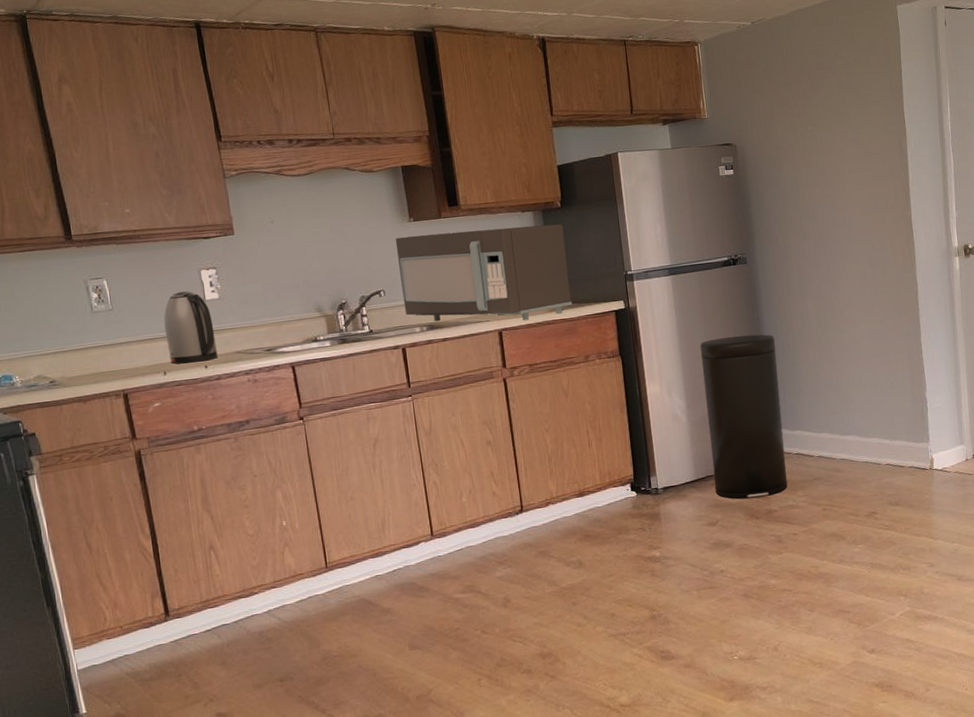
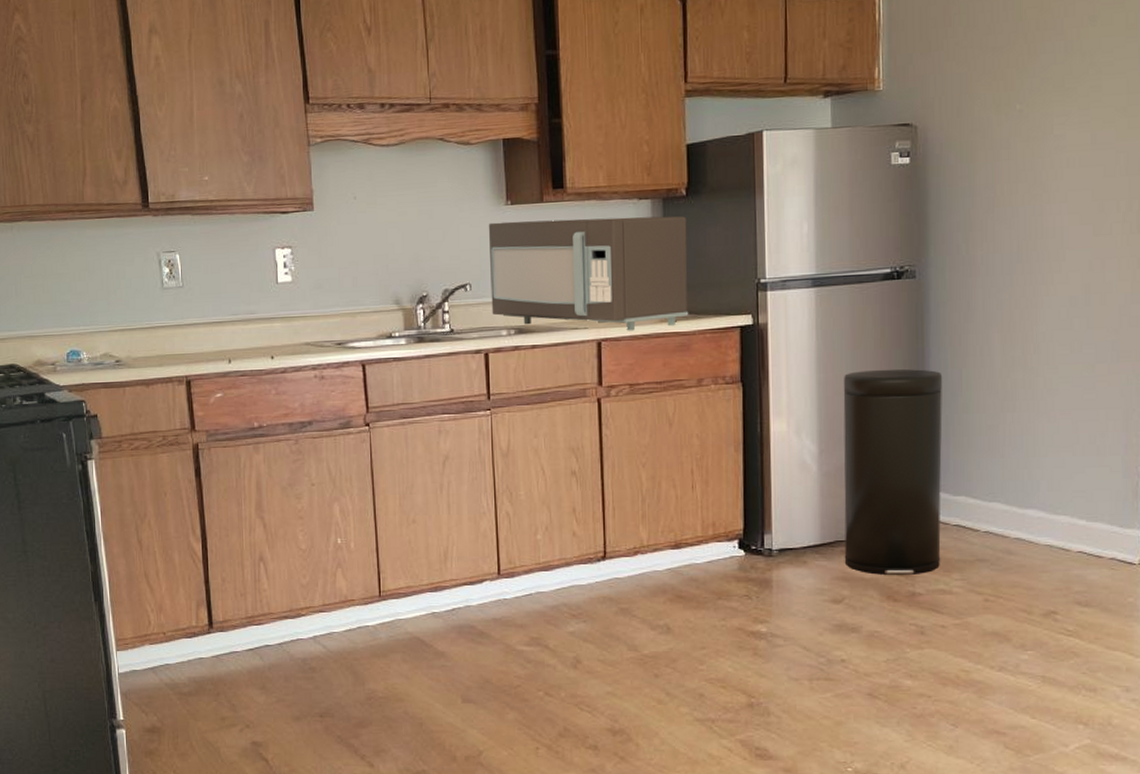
kettle: present [163,291,219,364] -> none [233,271,286,352]

